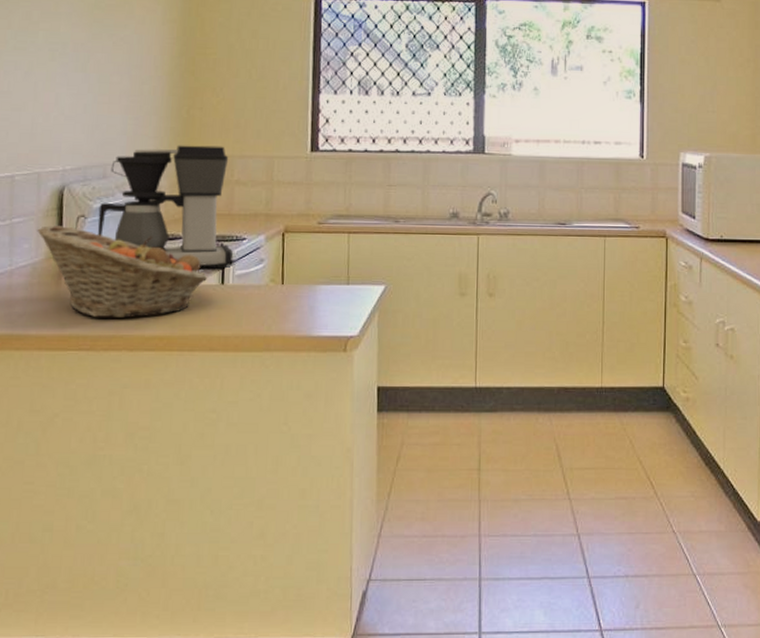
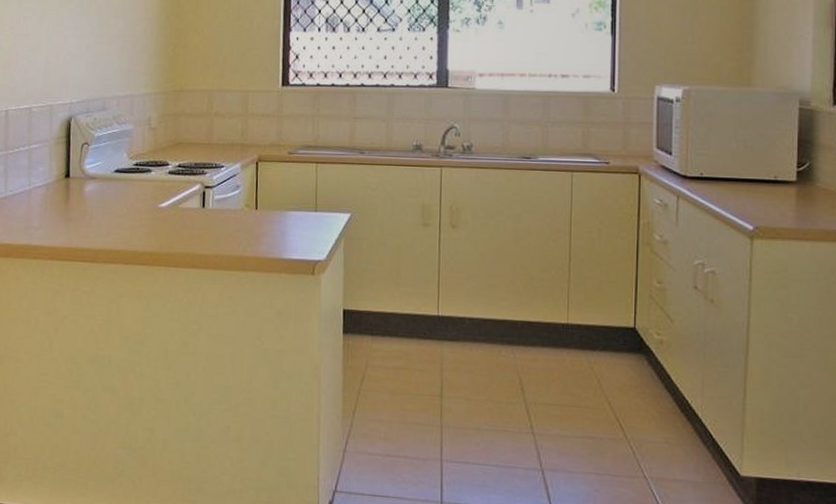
fruit basket: present [37,224,208,319] -> none [50,151,191,235]
coffee maker: present [97,145,234,270] -> none [98,80,213,195]

